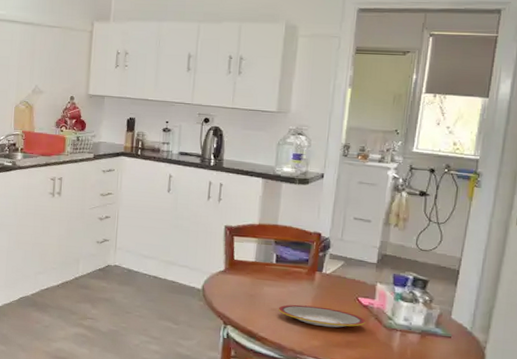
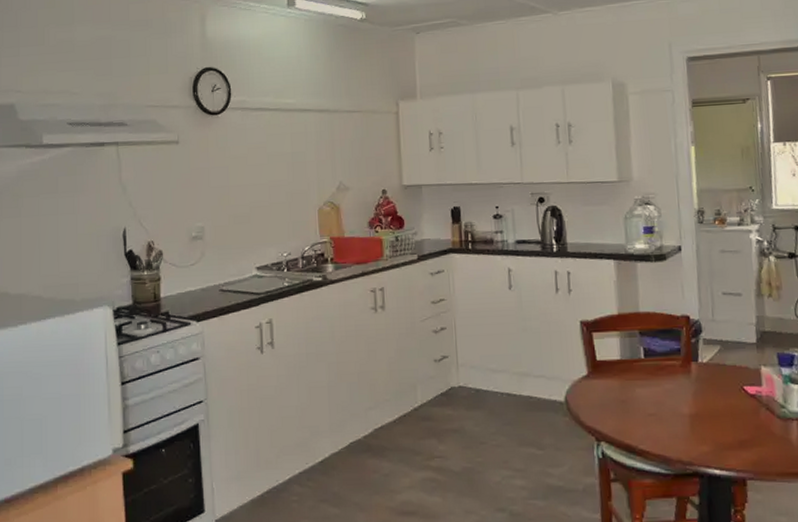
plate: present [278,304,366,328] -> none [655,403,757,428]

